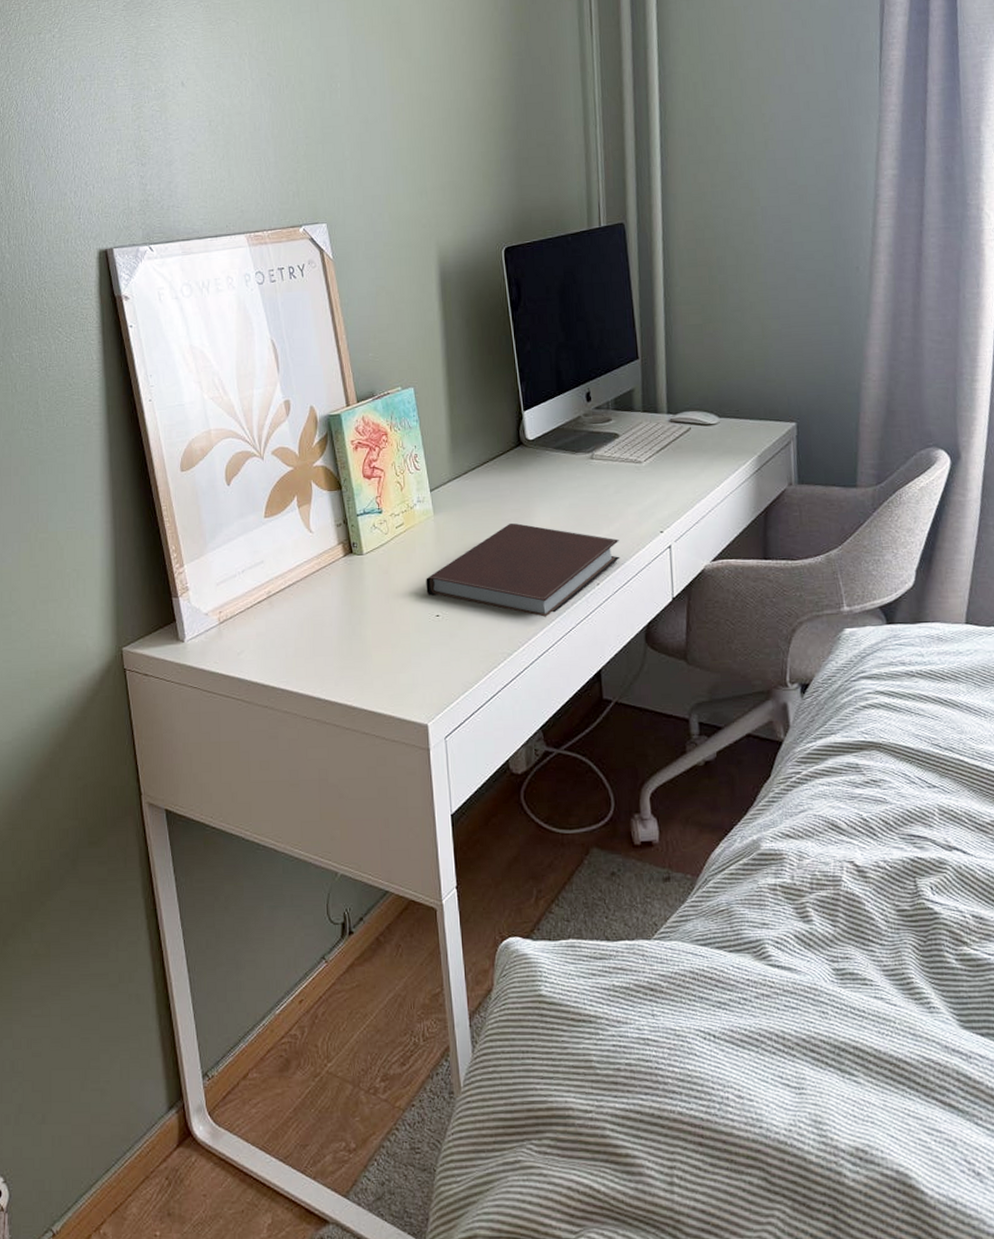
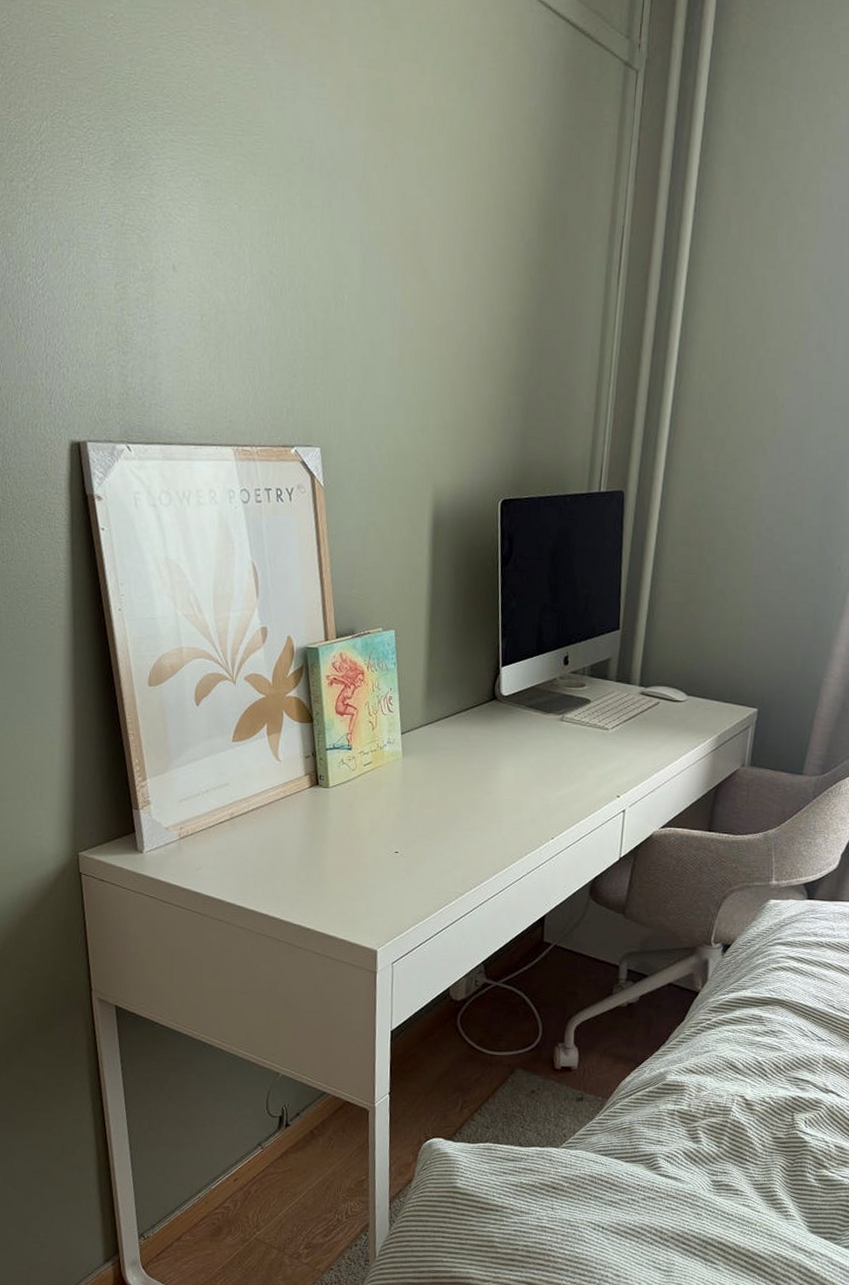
notebook: present [426,523,620,617] -> none [388,773,577,863]

